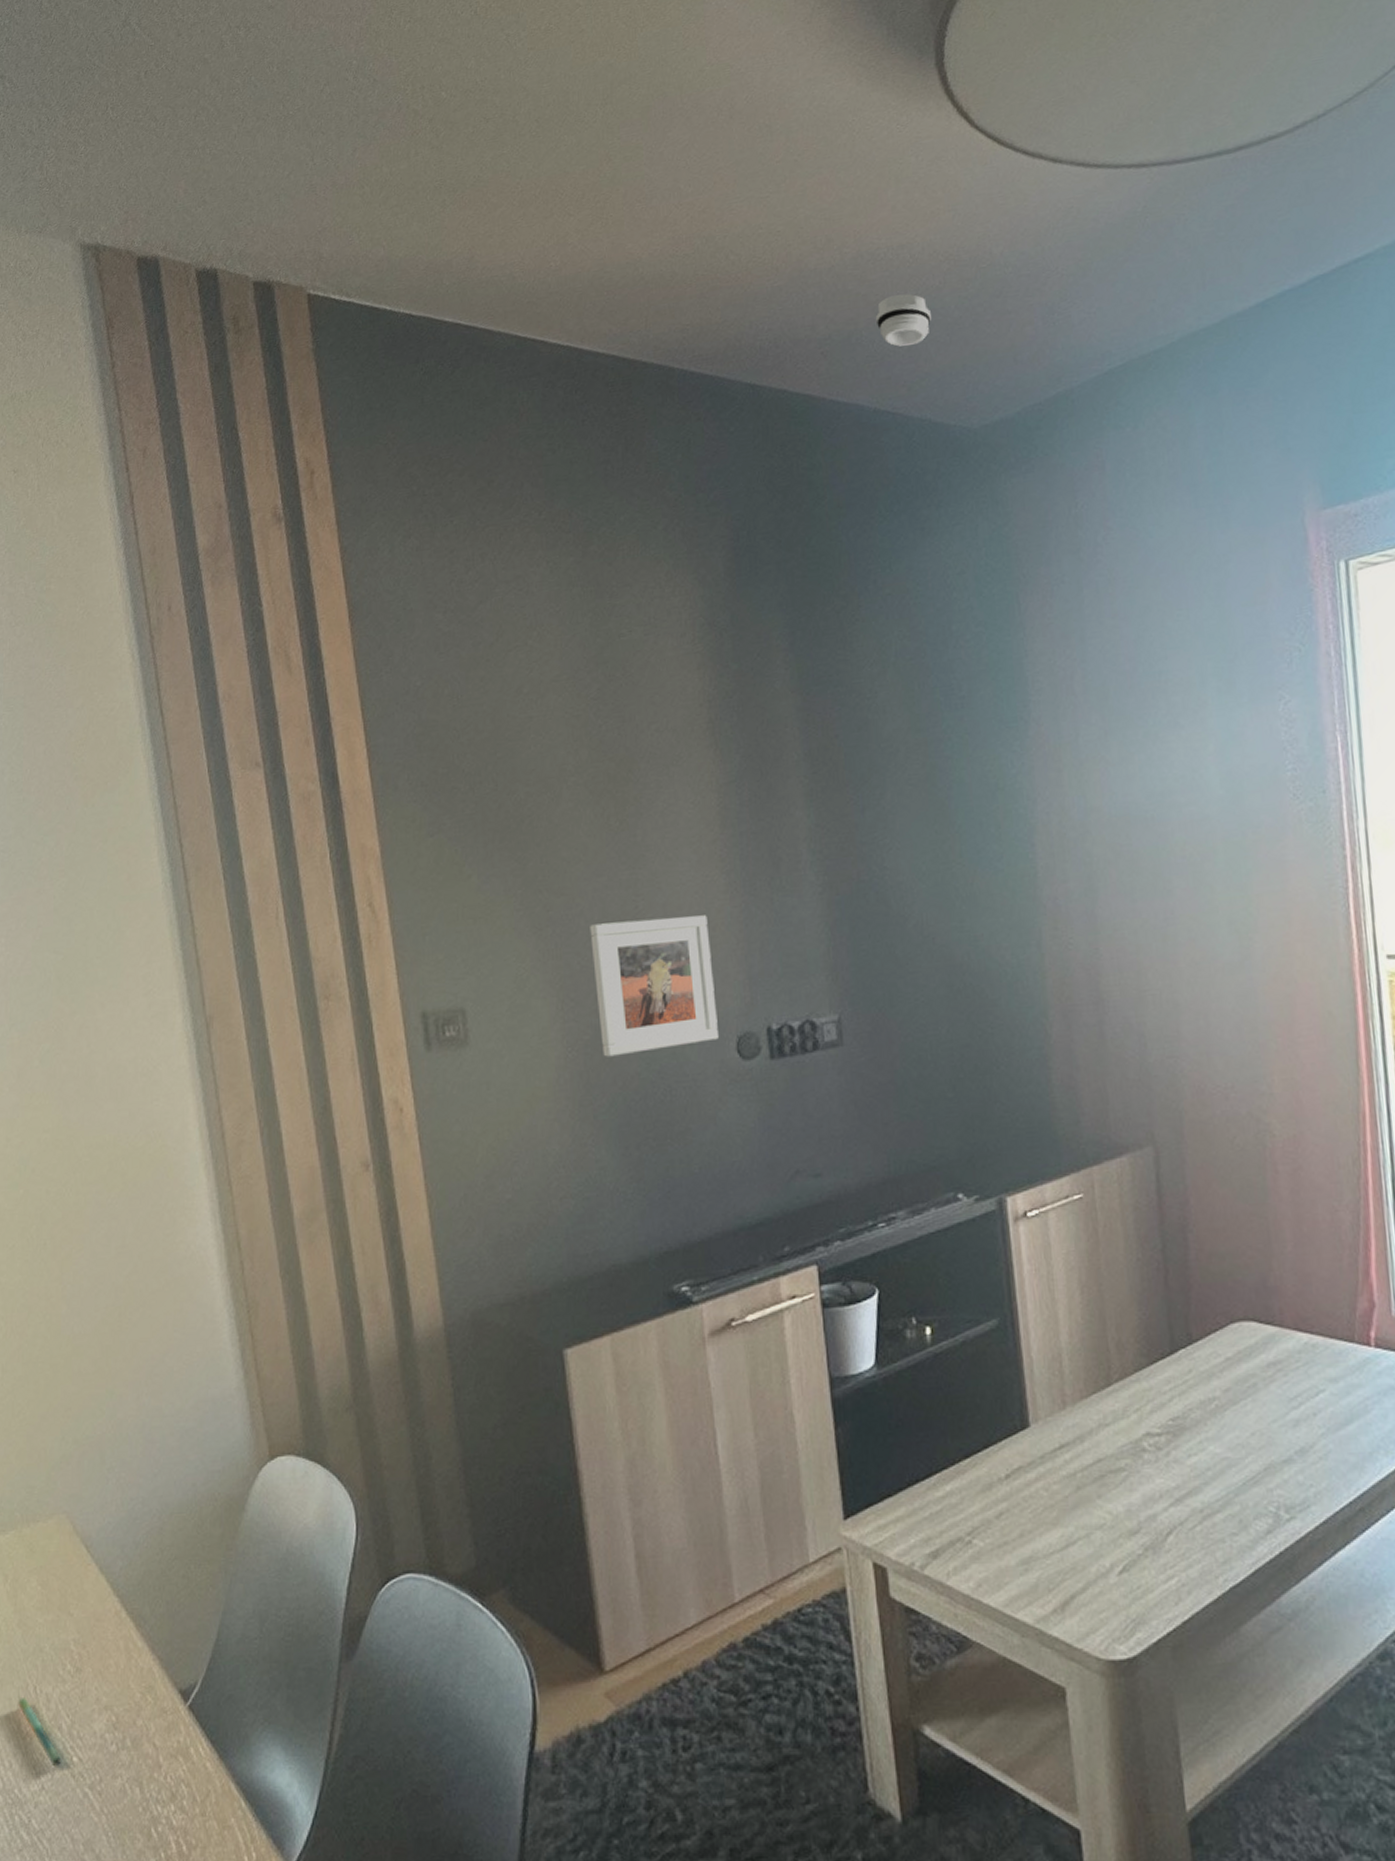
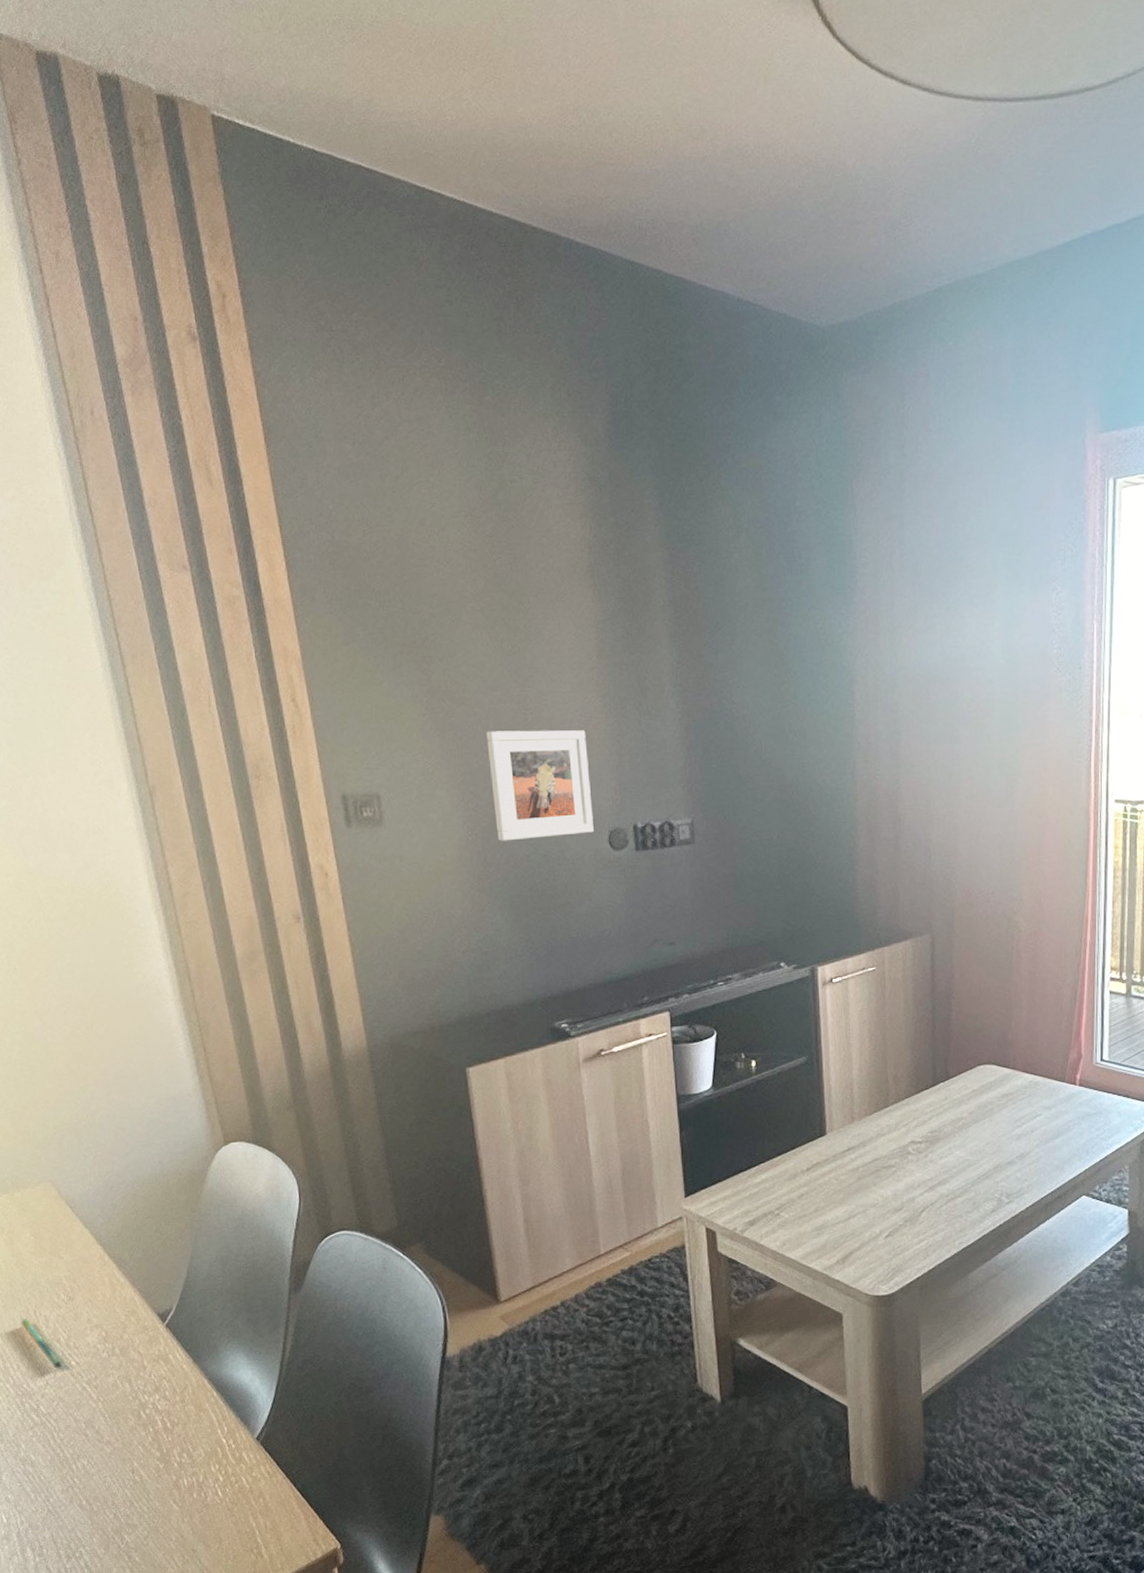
smoke detector: present [875,293,931,347] -> none [741,192,790,242]

